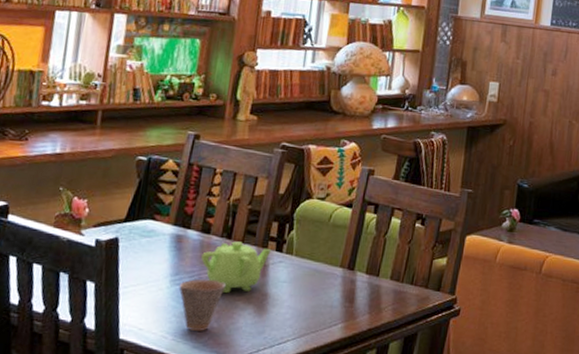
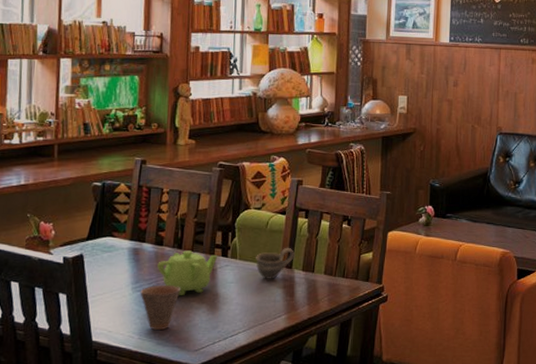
cup: none [314,245,359,281] -> present [256,247,294,279]

